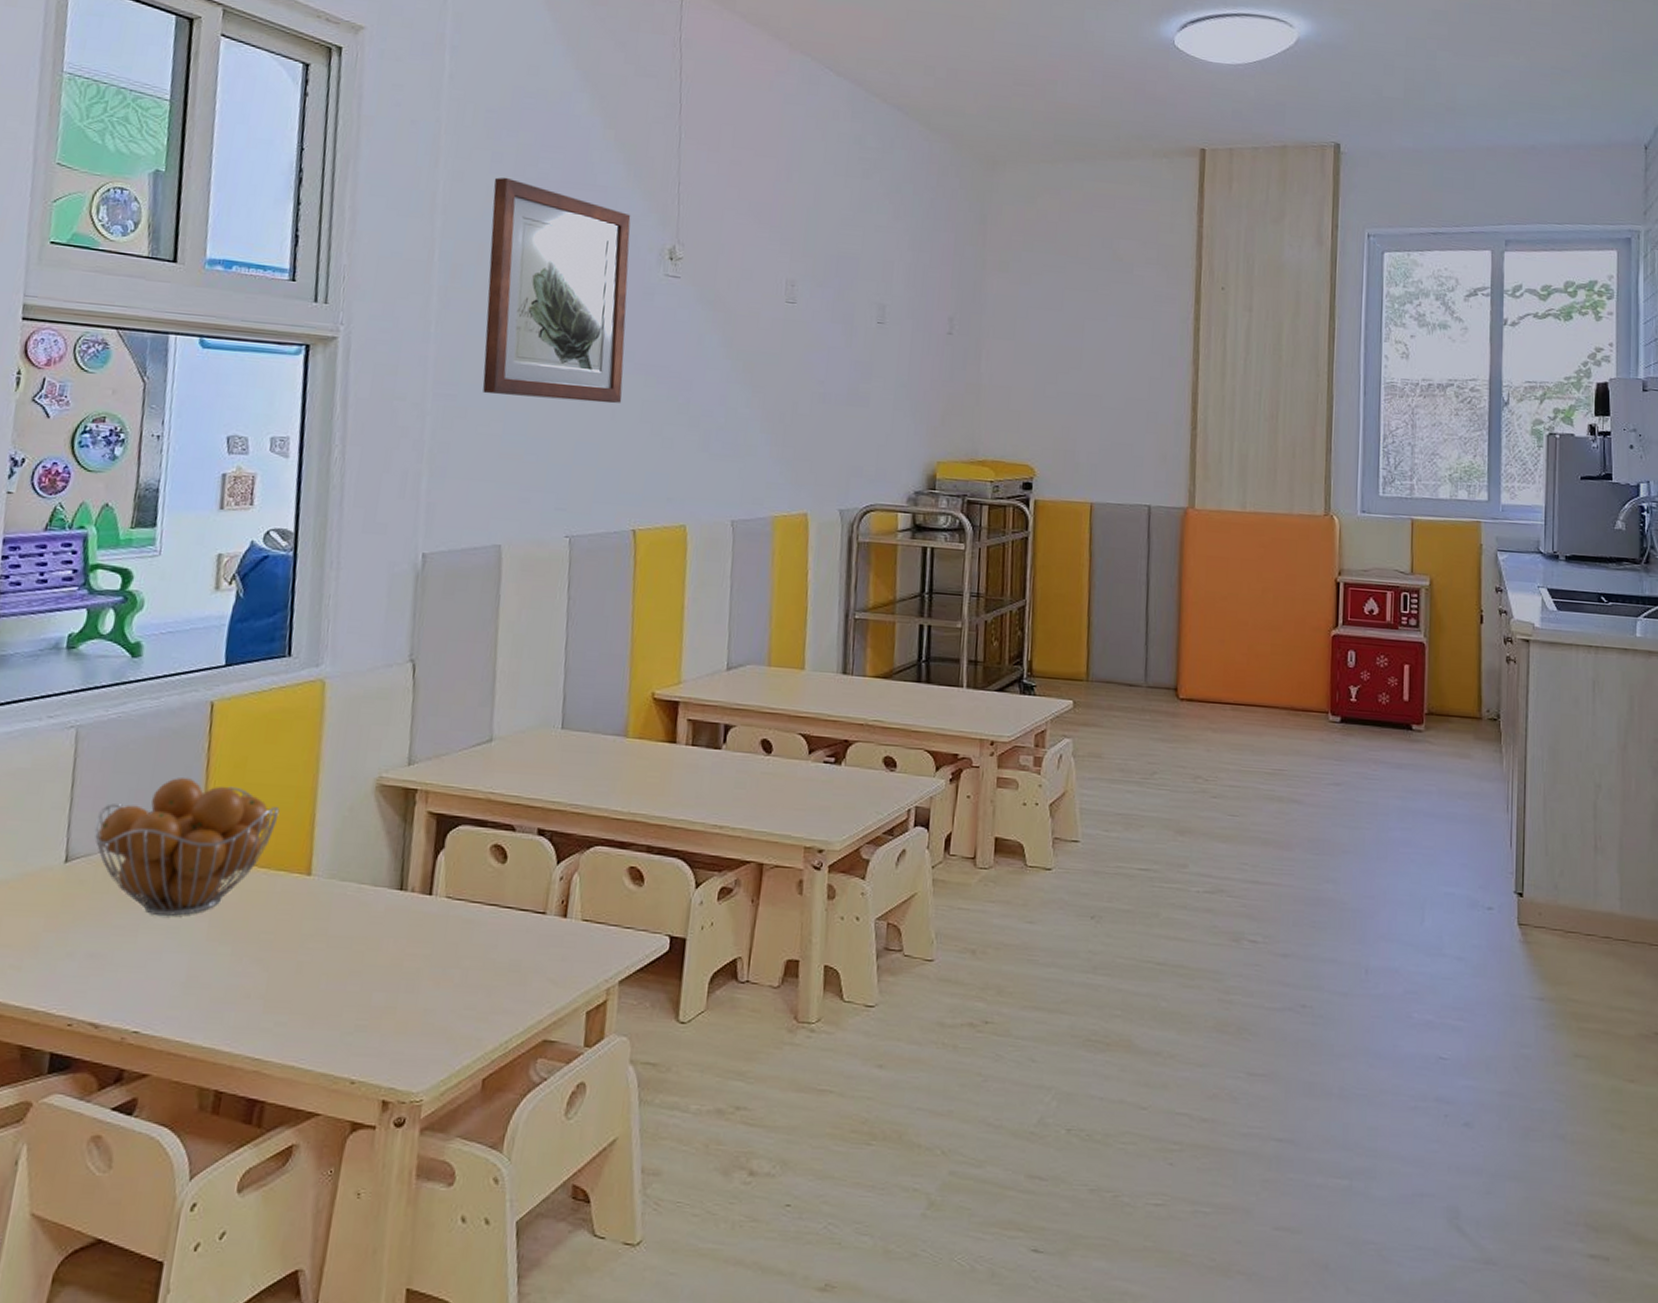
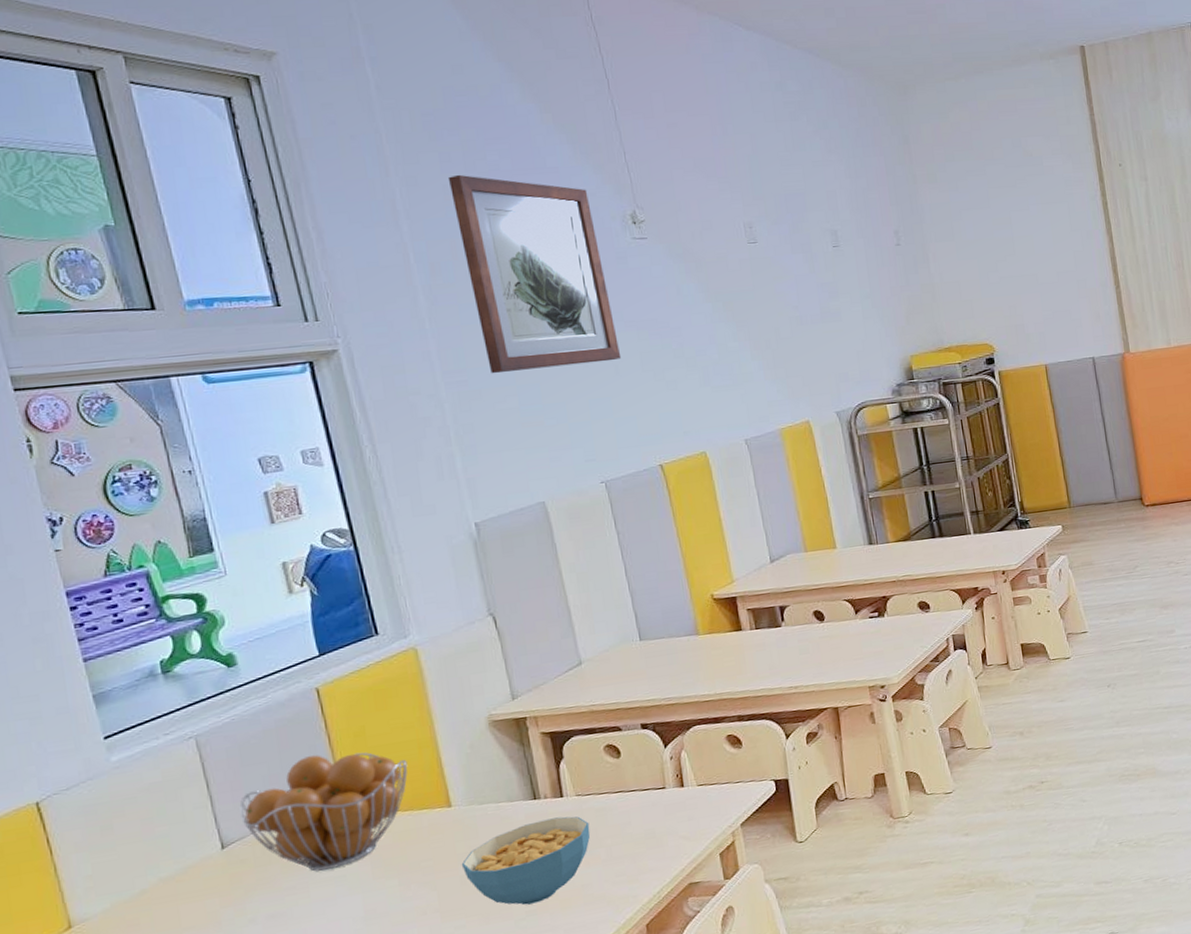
cereal bowl: none [302,917,452,1018] -> present [461,816,591,905]

